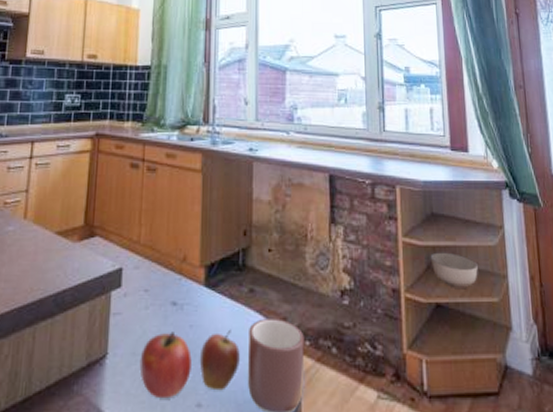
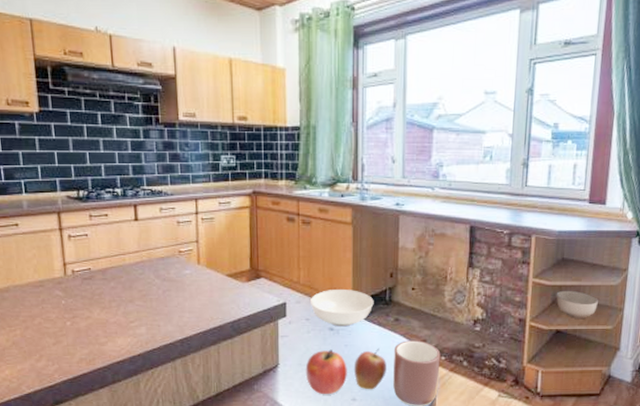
bowl: none [150,251,225,301] -> present [309,290,374,327]

